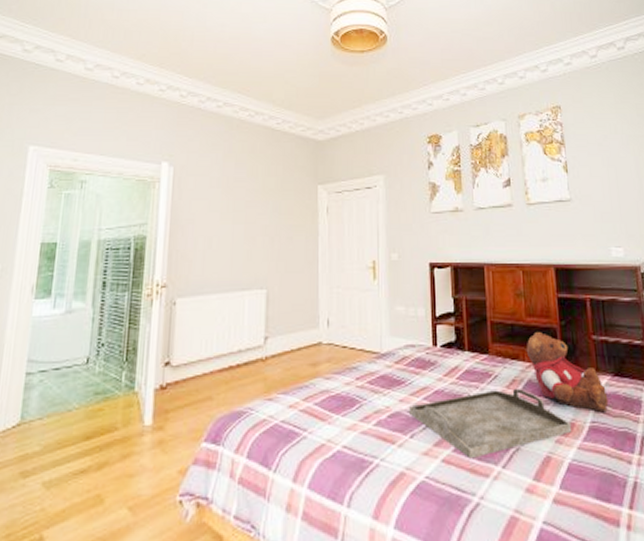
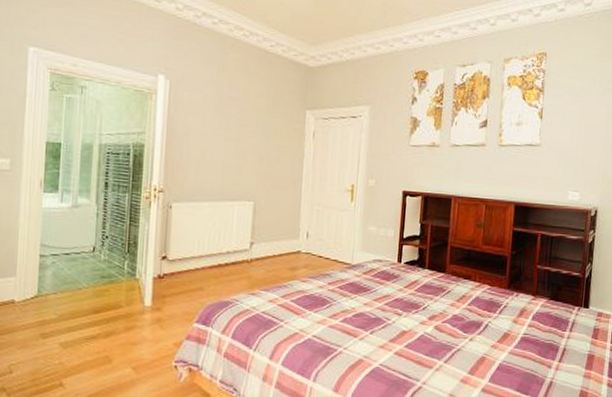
serving tray: present [409,388,572,459] -> none [371,302,507,354]
teddy bear: present [526,332,609,412] -> none [478,258,542,327]

